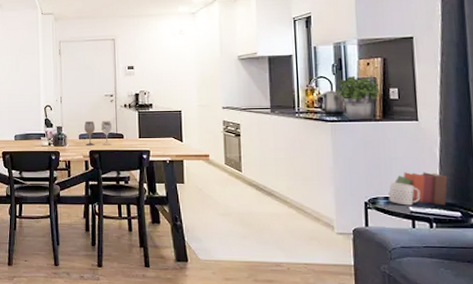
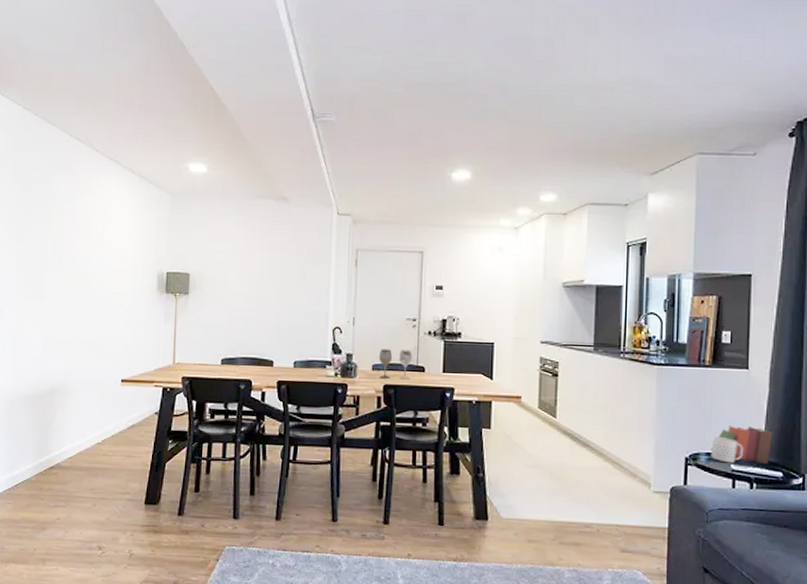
kettle: present [316,90,345,117] -> none [644,329,674,360]
potted plant: present [335,75,380,120] -> none [665,314,712,365]

